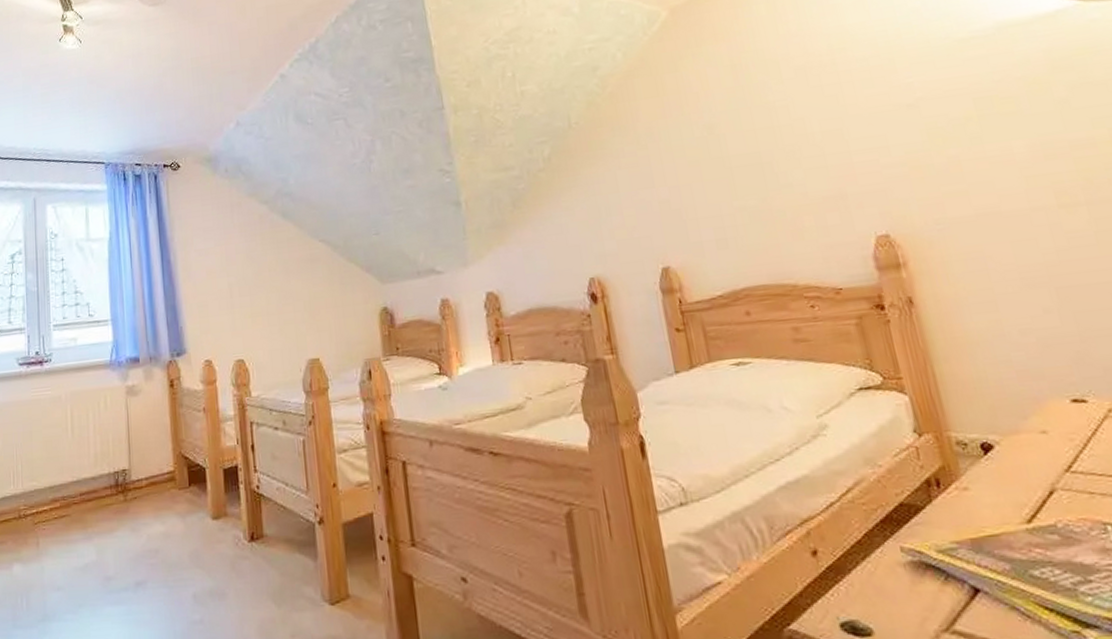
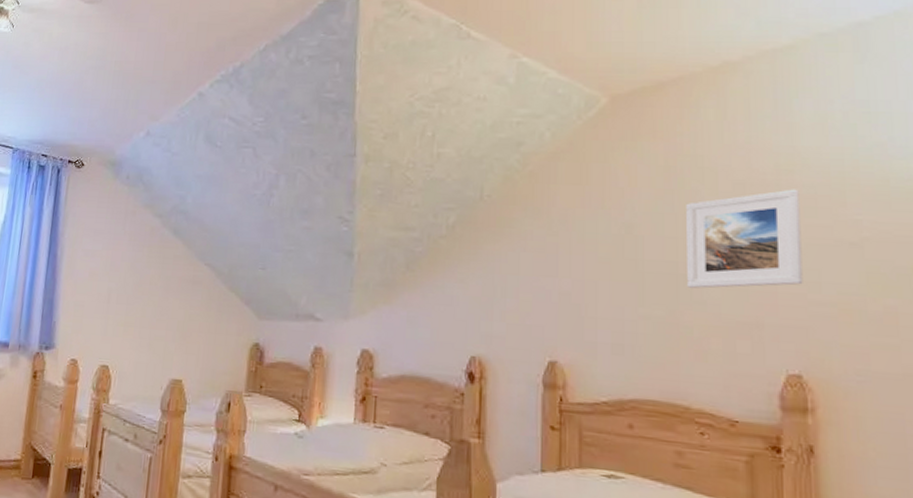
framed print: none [757,64,874,174] -> present [686,189,803,289]

